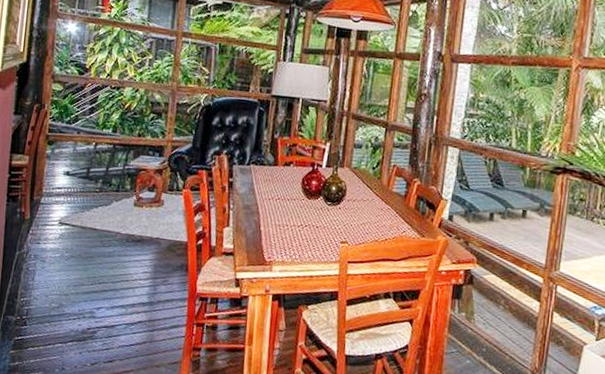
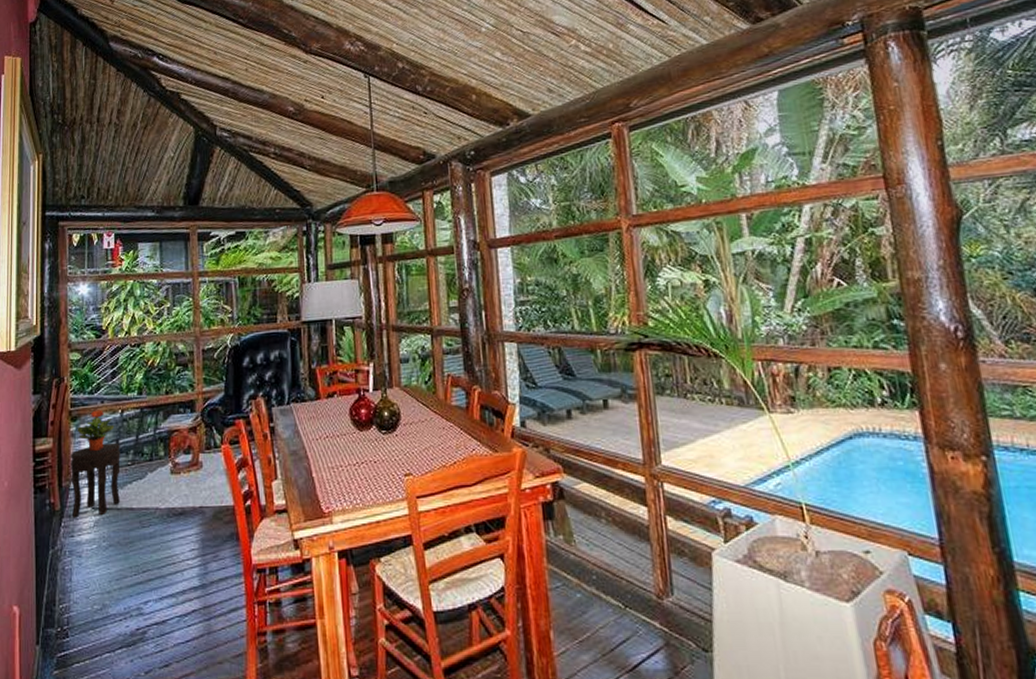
side table: none [40,169,91,230] -> present [71,442,121,519]
potted plant: none [52,138,87,175] -> present [77,409,114,452]

